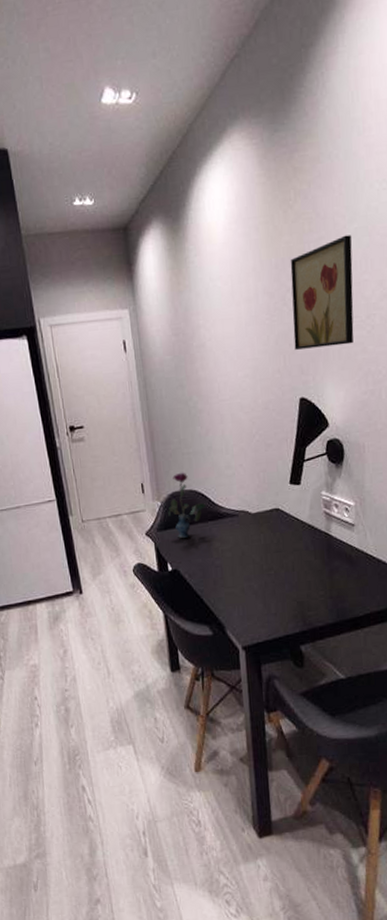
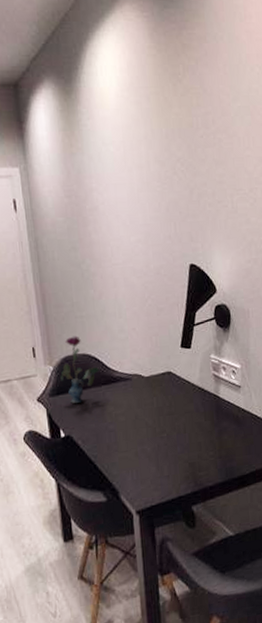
wall art: present [290,235,354,350] -> none [179,112,239,218]

